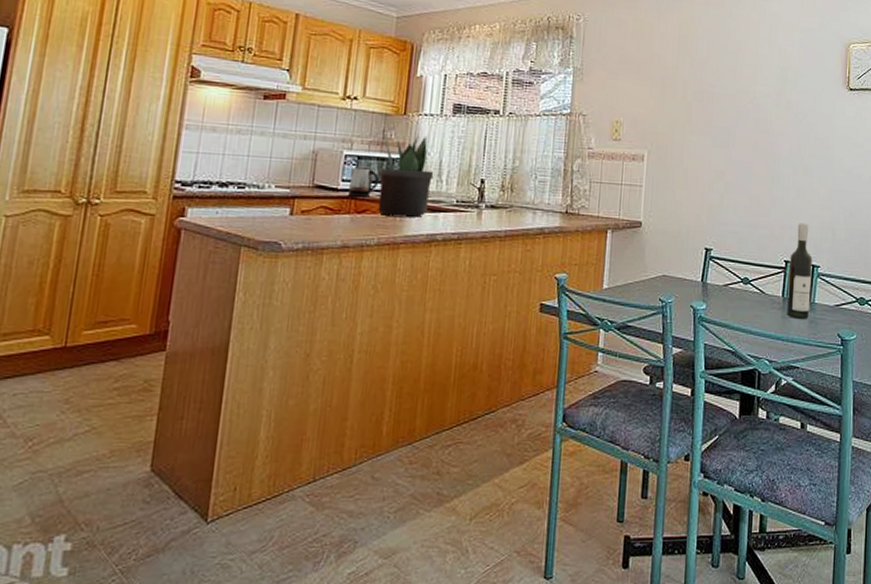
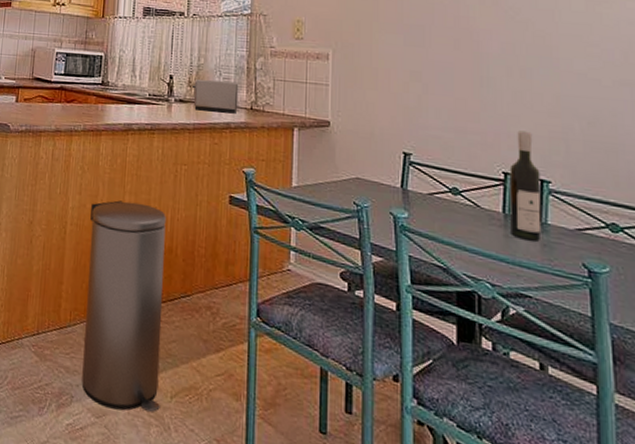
kettle: present [347,166,380,197] -> none [59,62,84,89]
pedal bin: none [368,320,472,545] -> present [82,200,166,414]
planter: present [378,131,434,218] -> none [83,32,129,108]
toaster: none [506,183,555,218] -> present [193,79,239,114]

